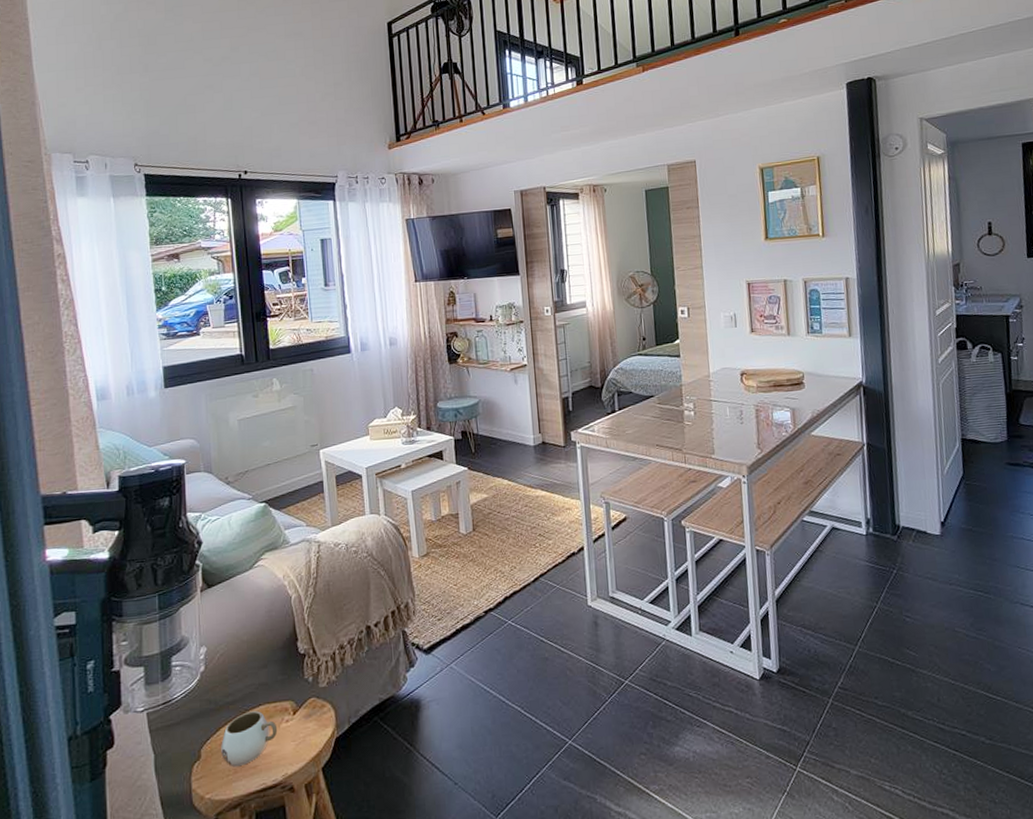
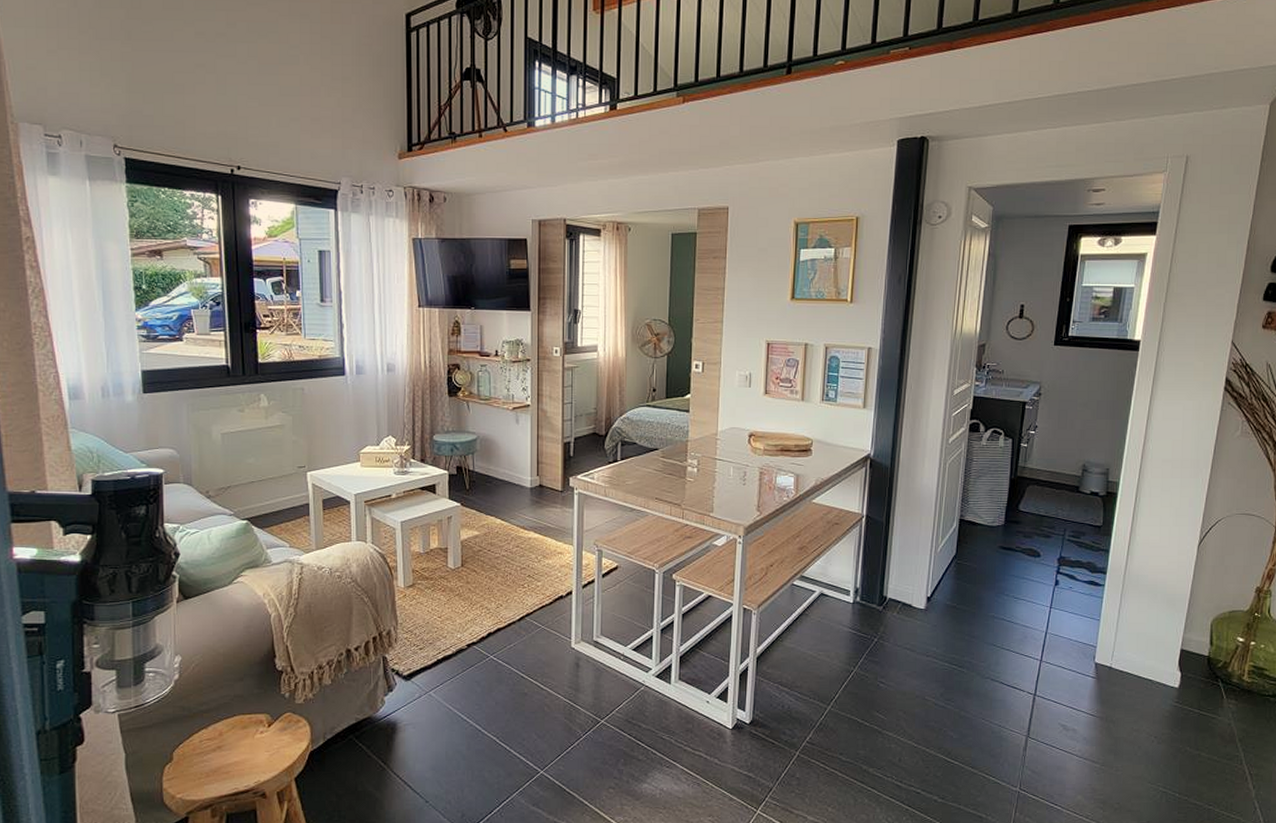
mug: present [221,711,278,767] -> none [194,721,252,771]

